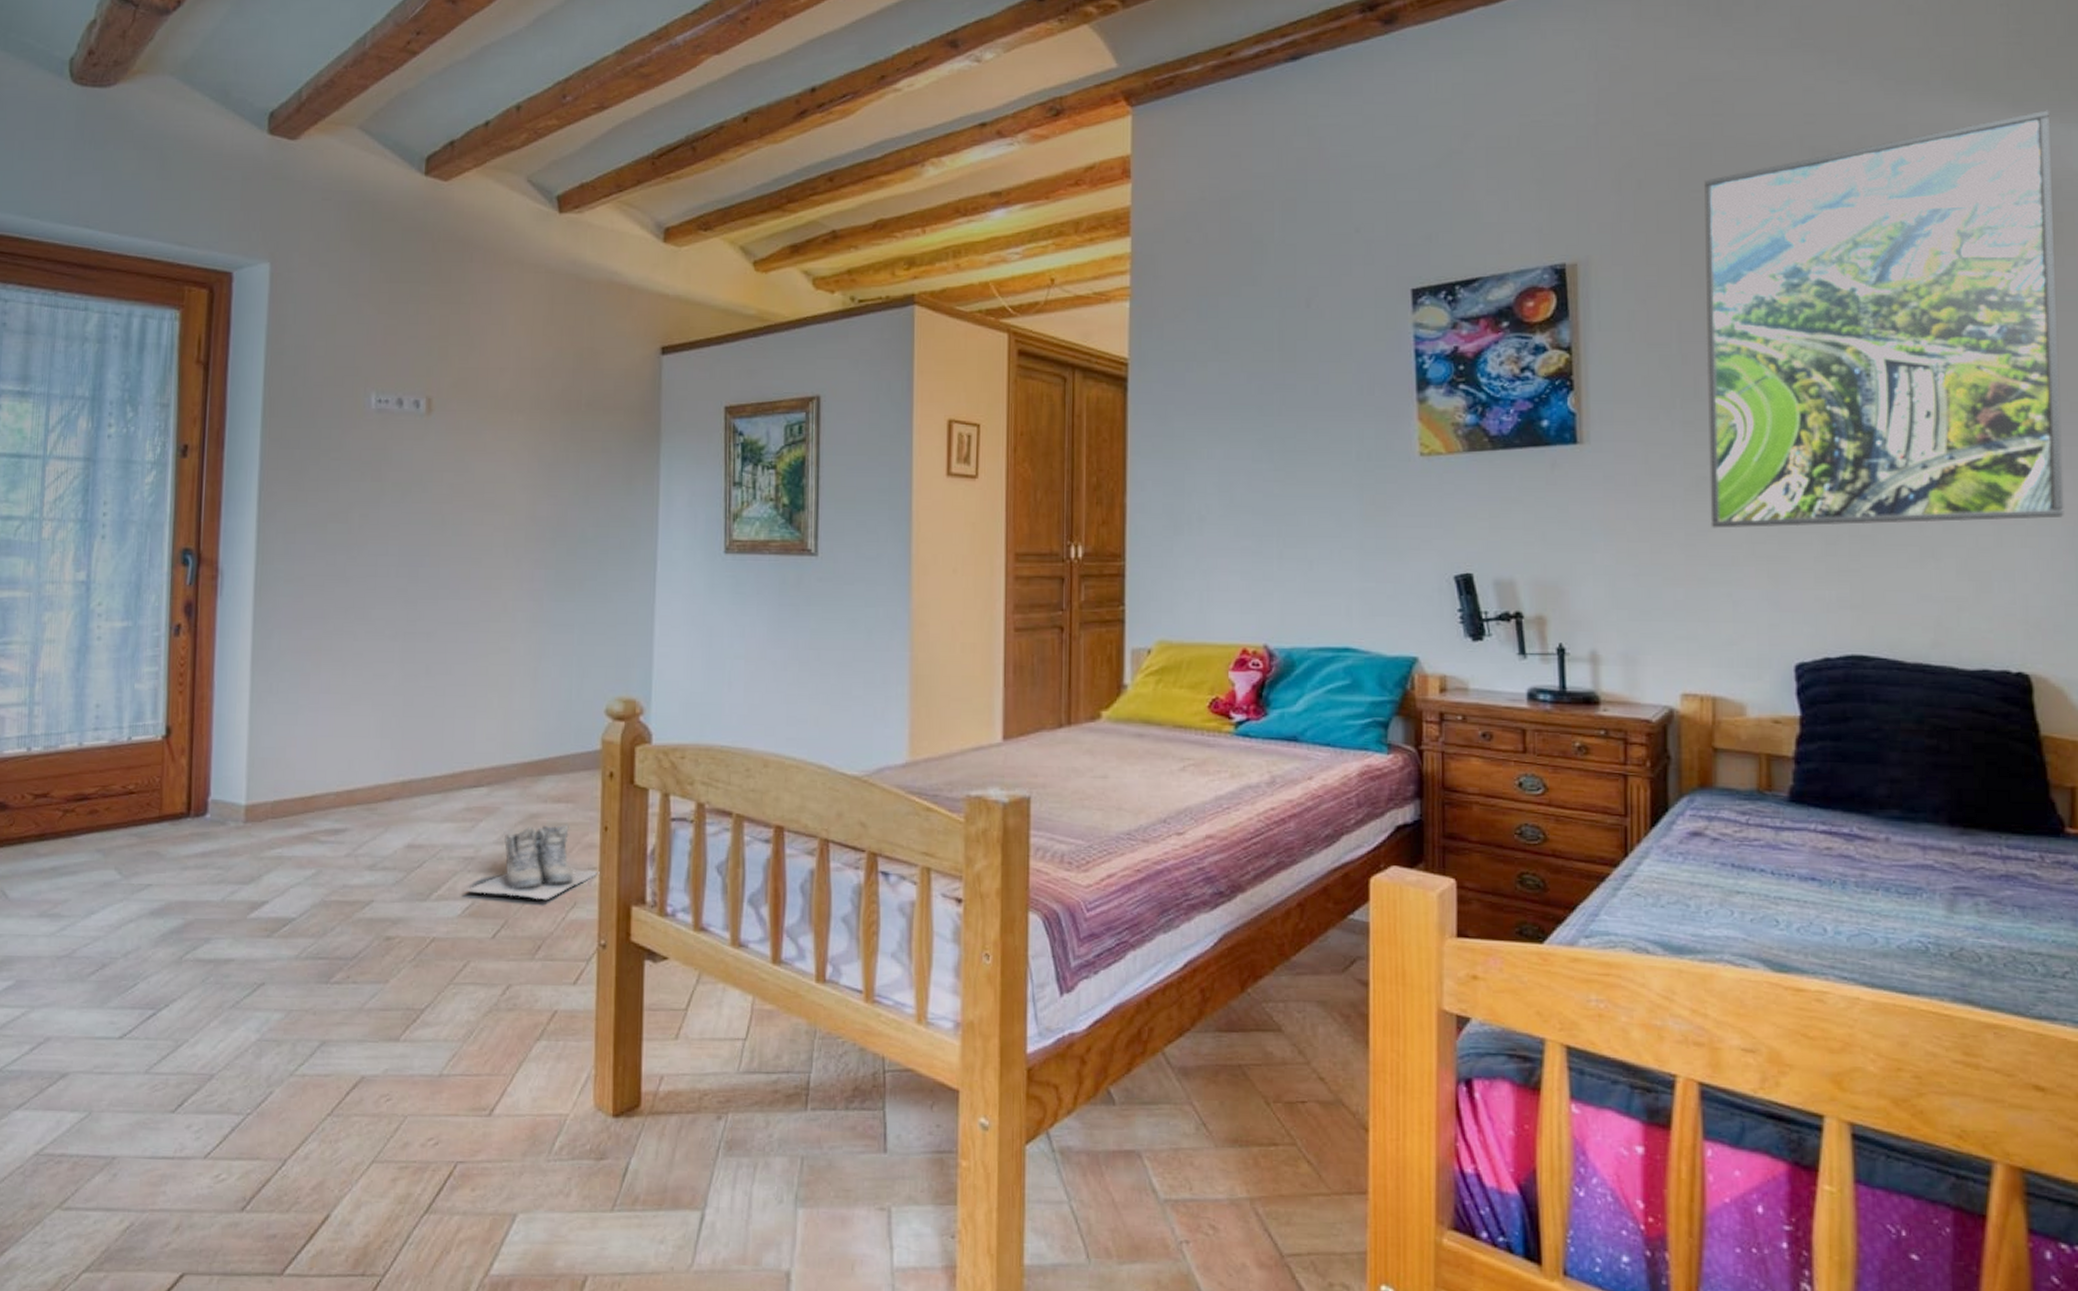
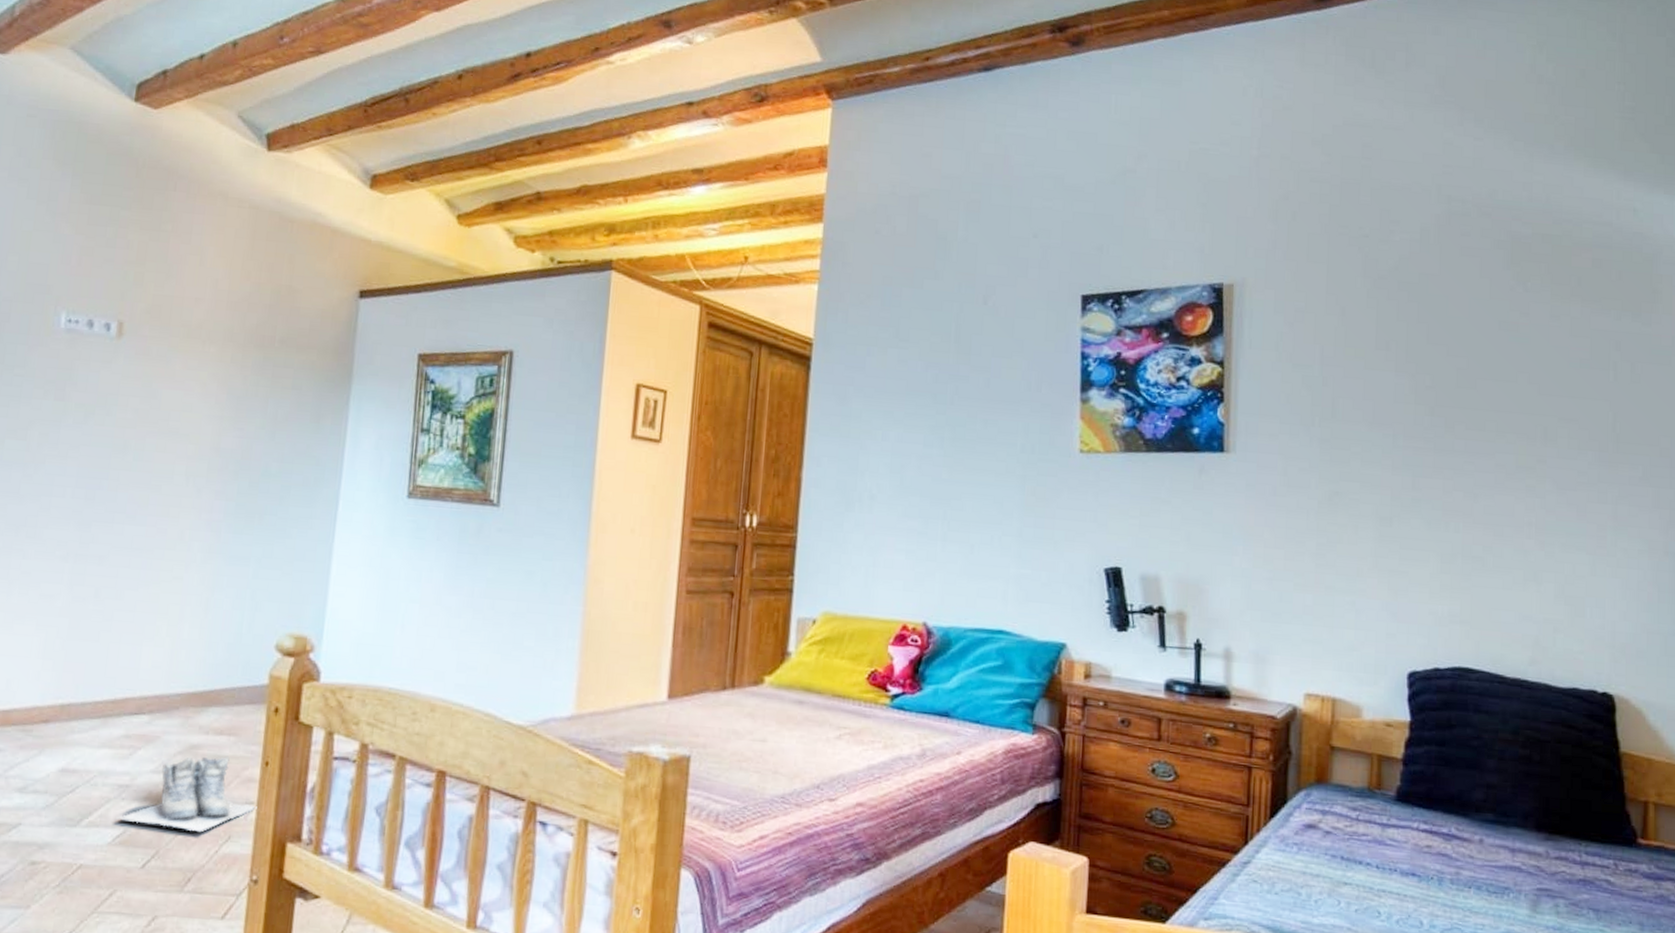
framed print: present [1704,110,2064,529] -> none [1340,181,1656,553]

